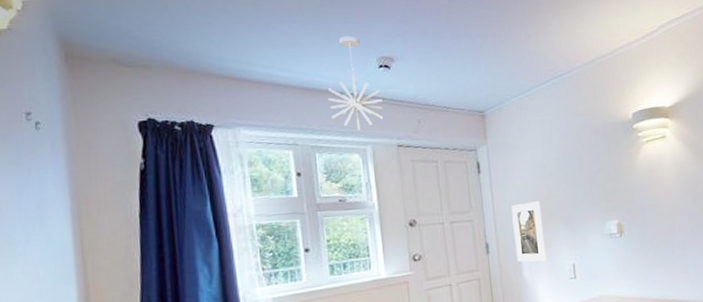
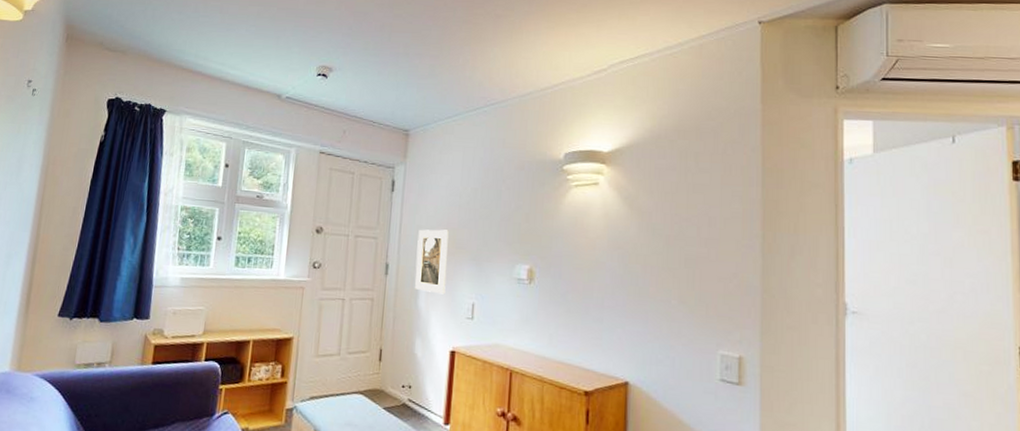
pendant light: present [328,35,384,130] -> none [265,43,315,132]

